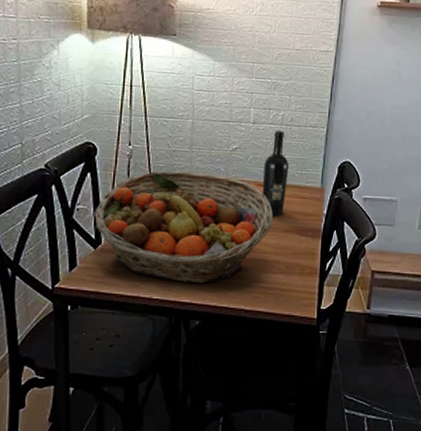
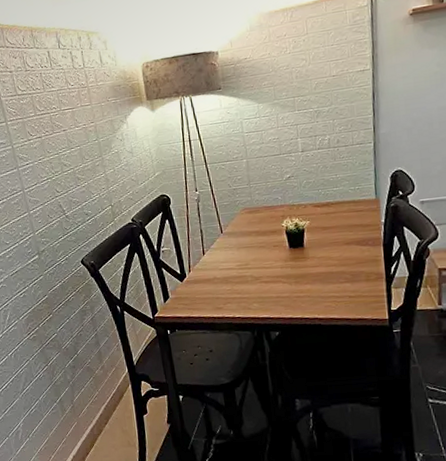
fruit basket: present [94,170,273,284] -> none [176,203,333,301]
wine bottle: present [262,131,289,216] -> none [317,153,343,232]

